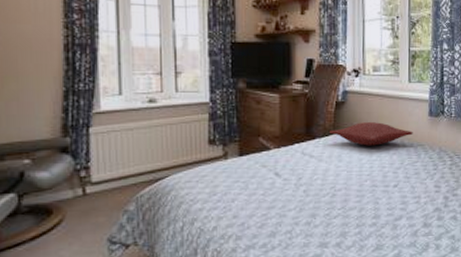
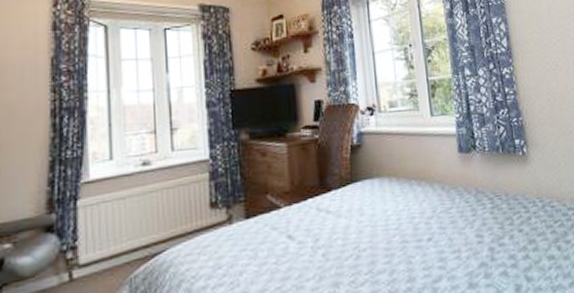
pillow: present [330,122,413,146] -> none [347,165,443,195]

